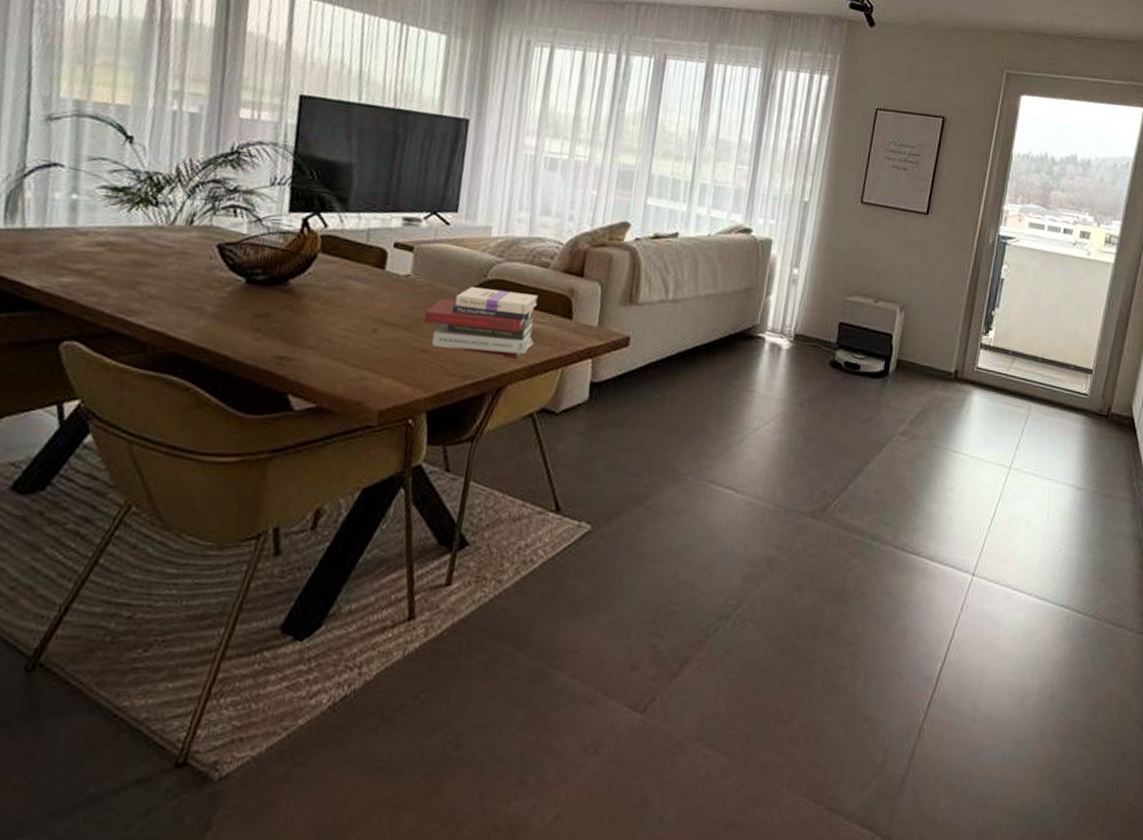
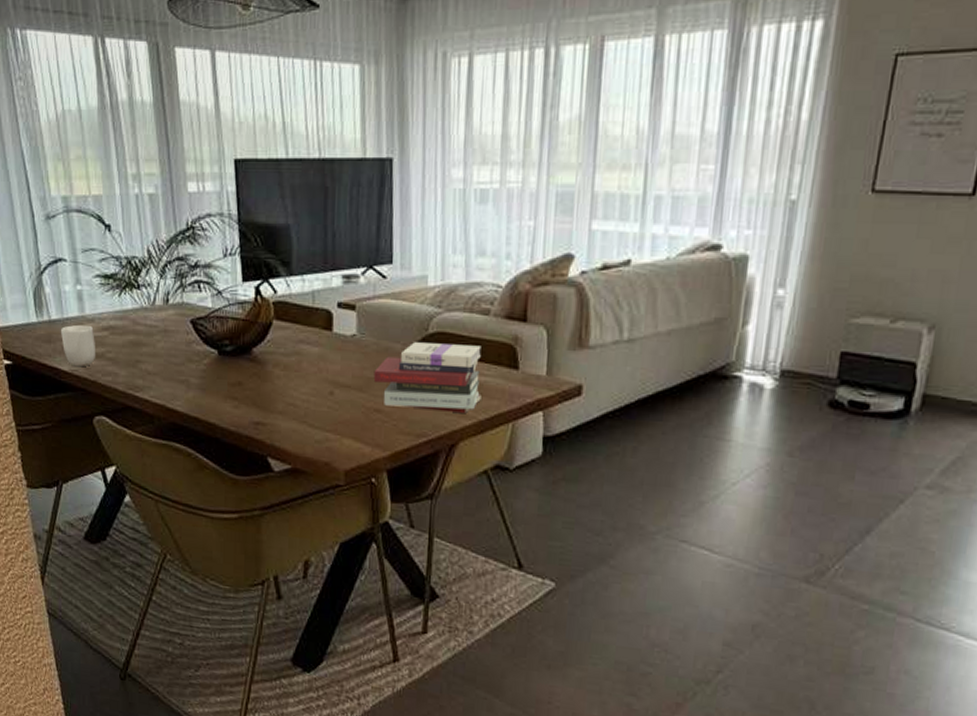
cup: none [34,236,85,285] -> present [60,324,96,368]

